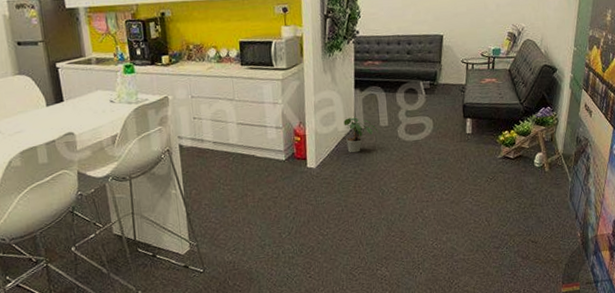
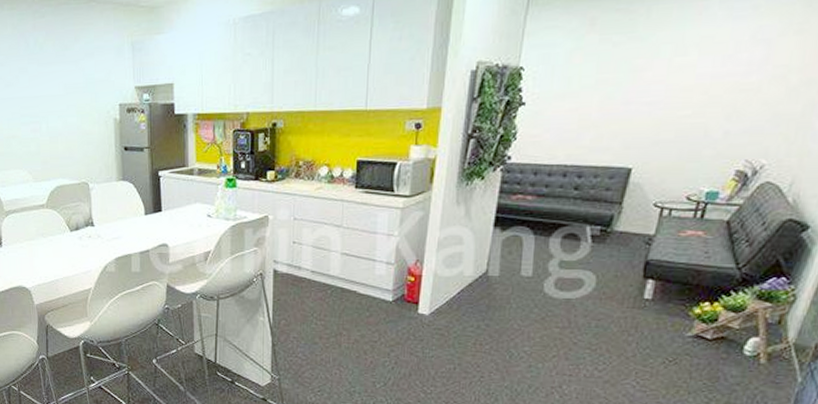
potted plant: present [344,117,378,153] -> none [472,261,517,304]

